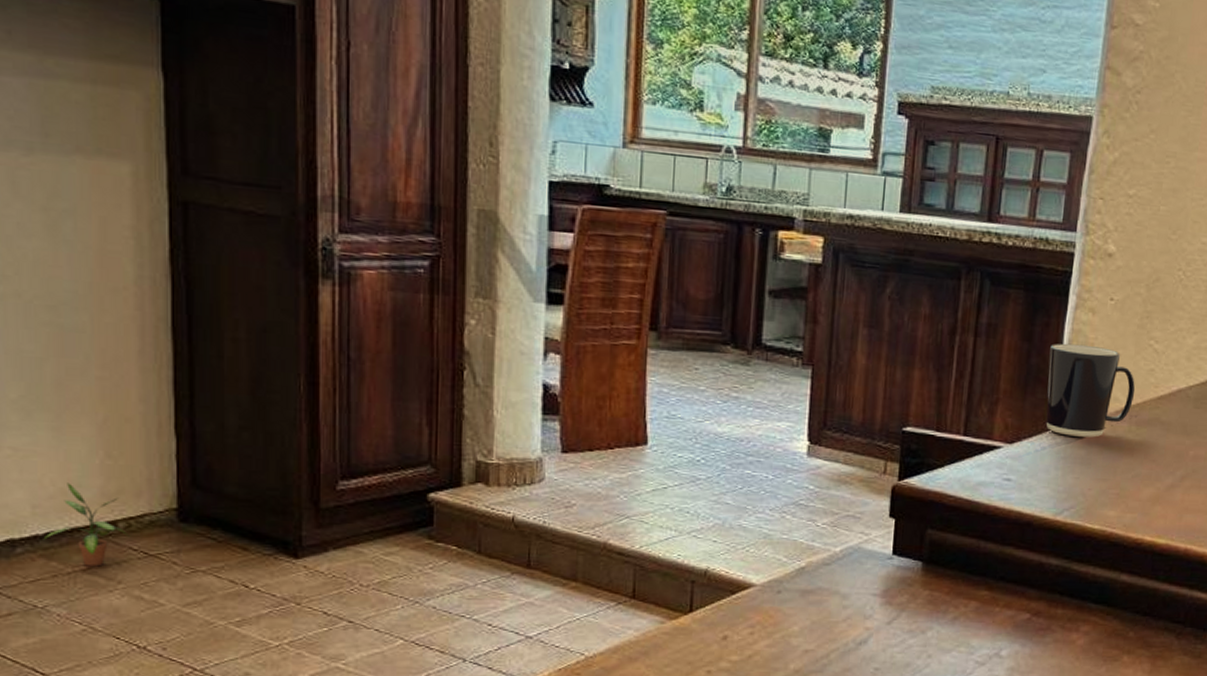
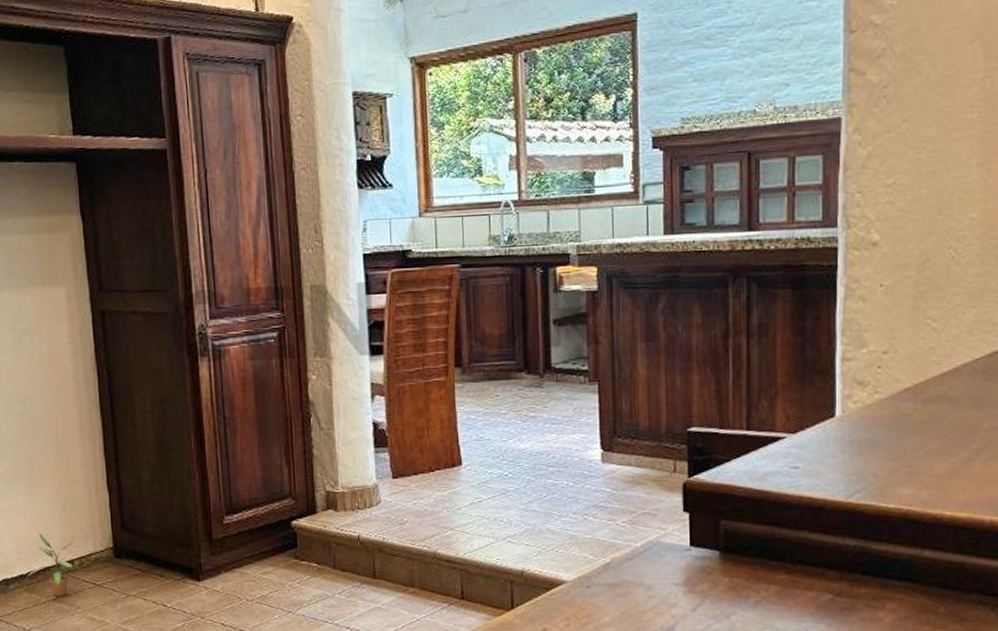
mug: present [1046,343,1136,438] -> none [824,332,917,421]

